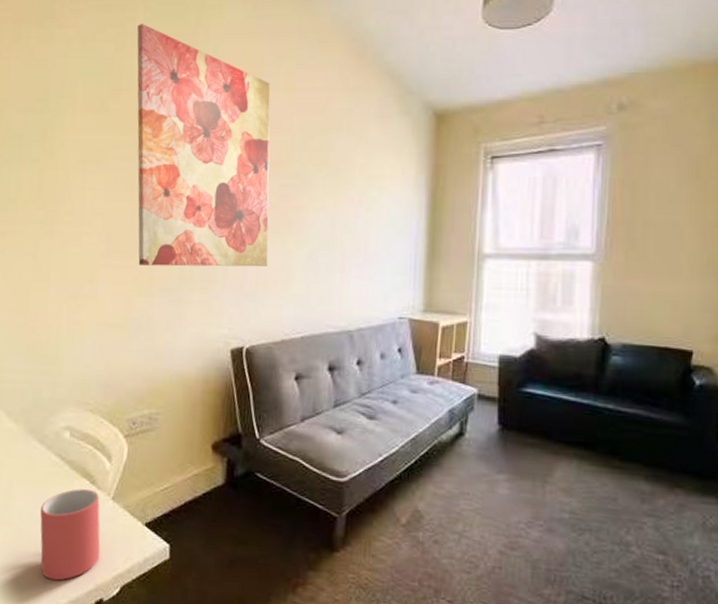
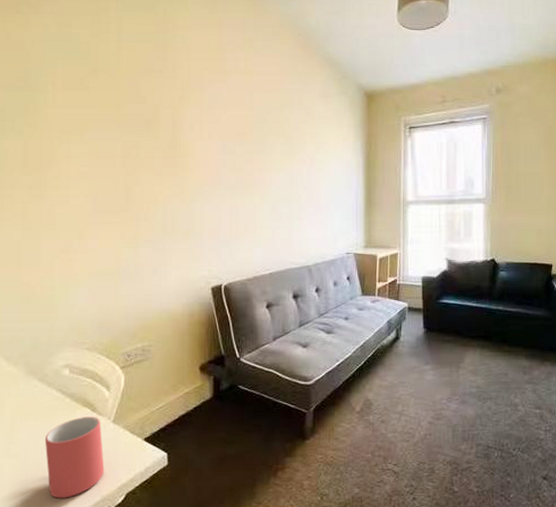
wall art: present [137,23,271,267] -> none [111,12,239,221]

